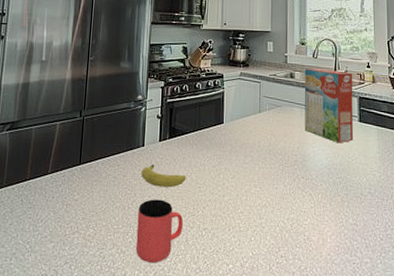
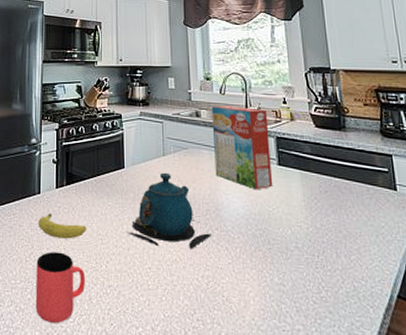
teapot: none [222,127,297,195] -> present [126,172,211,249]

